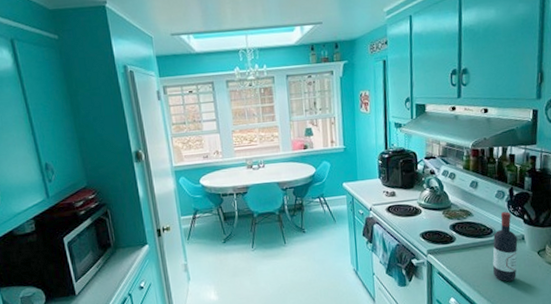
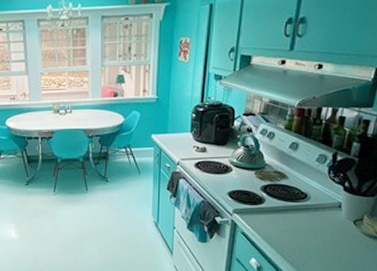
wine bottle: present [492,212,518,282] -> none [300,177,334,248]

